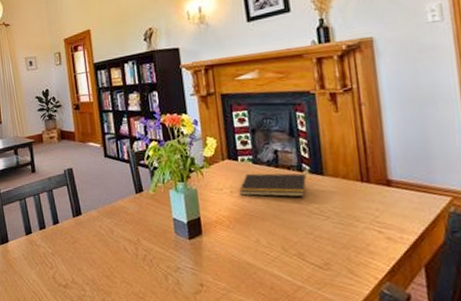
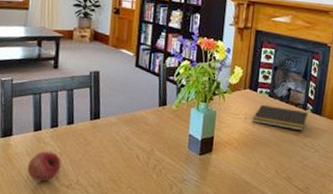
fruit: none [26,252,56,283] -> present [27,150,61,181]

